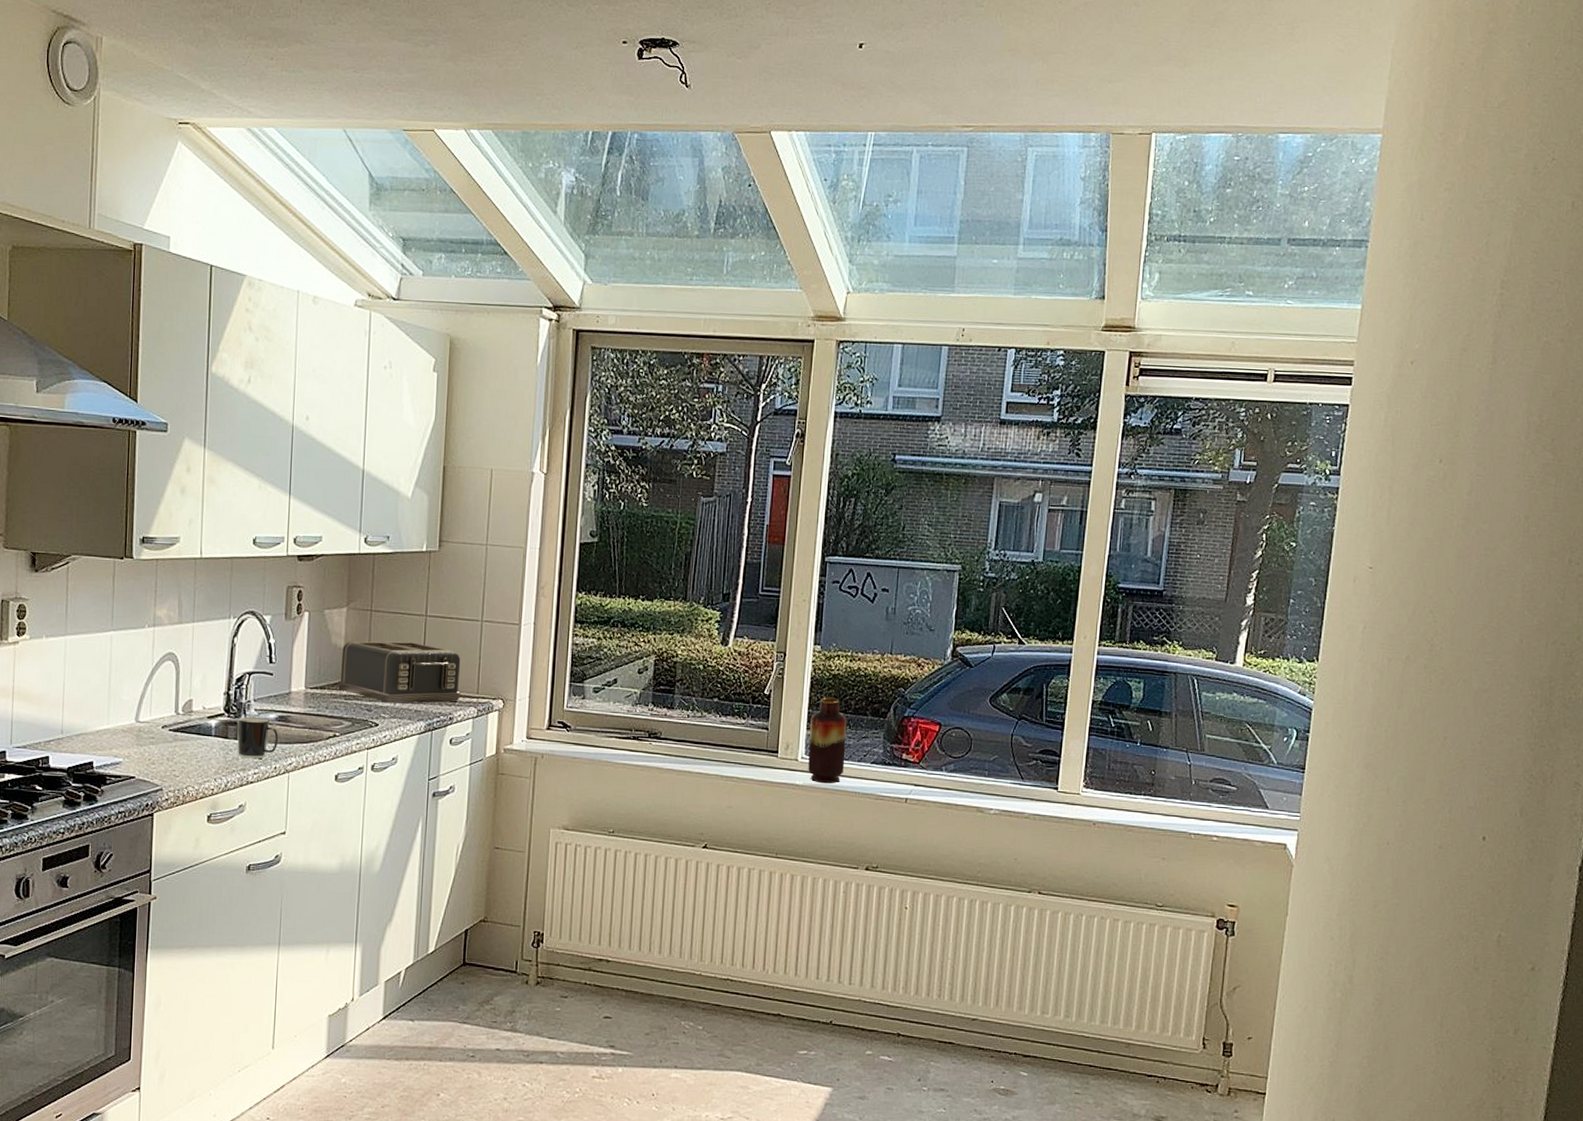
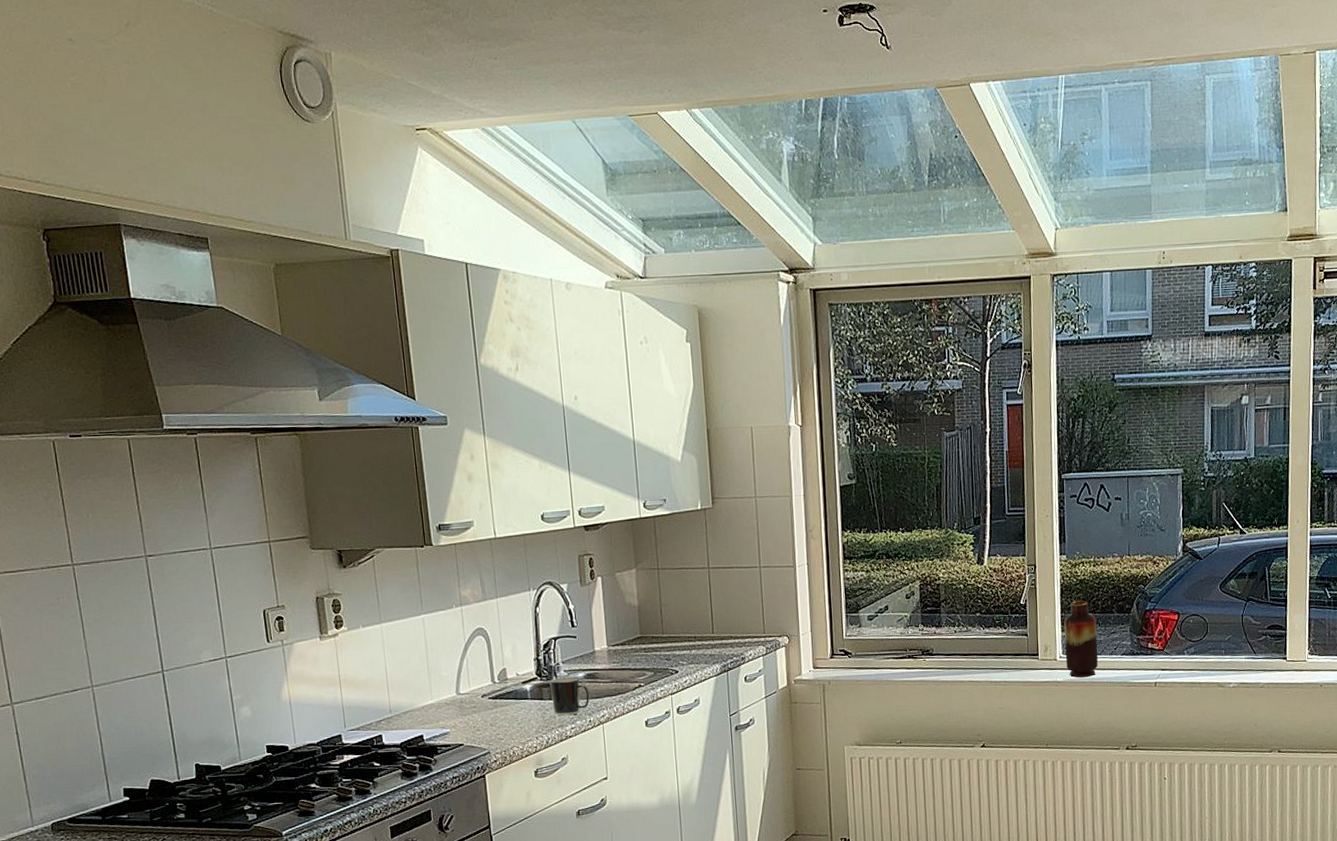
toaster: present [338,641,461,704] -> none [636,593,749,652]

